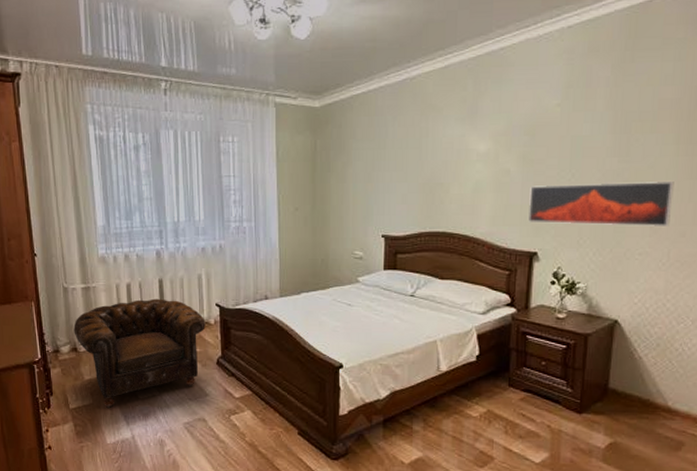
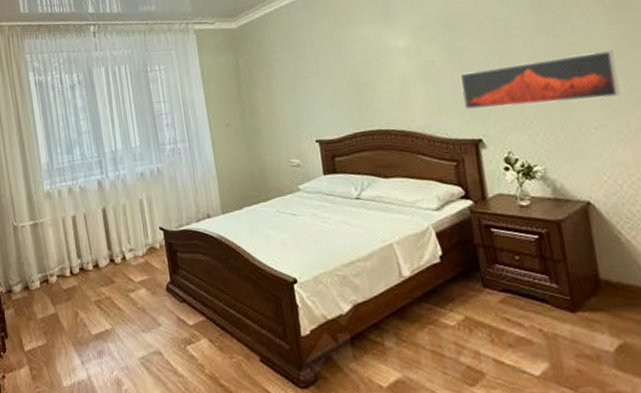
armchair: present [73,298,206,408] -> none [24,227,152,347]

